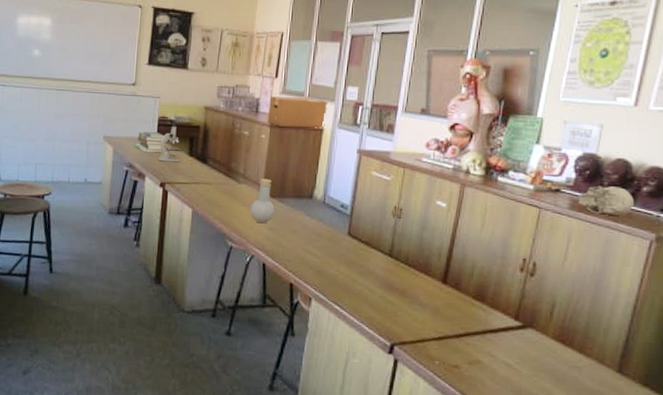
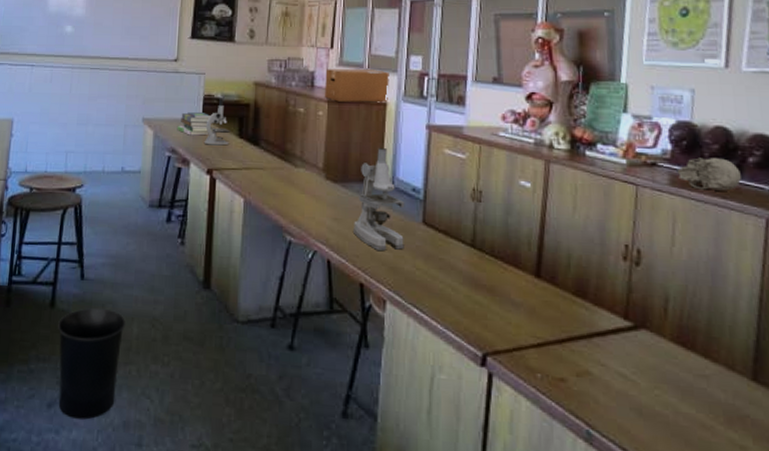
waste bin: none [30,296,88,384] -> present [58,307,125,419]
flask: present [250,179,275,224] -> none [310,161,337,213]
microscope: none [286,168,334,258] -> present [352,147,405,252]

